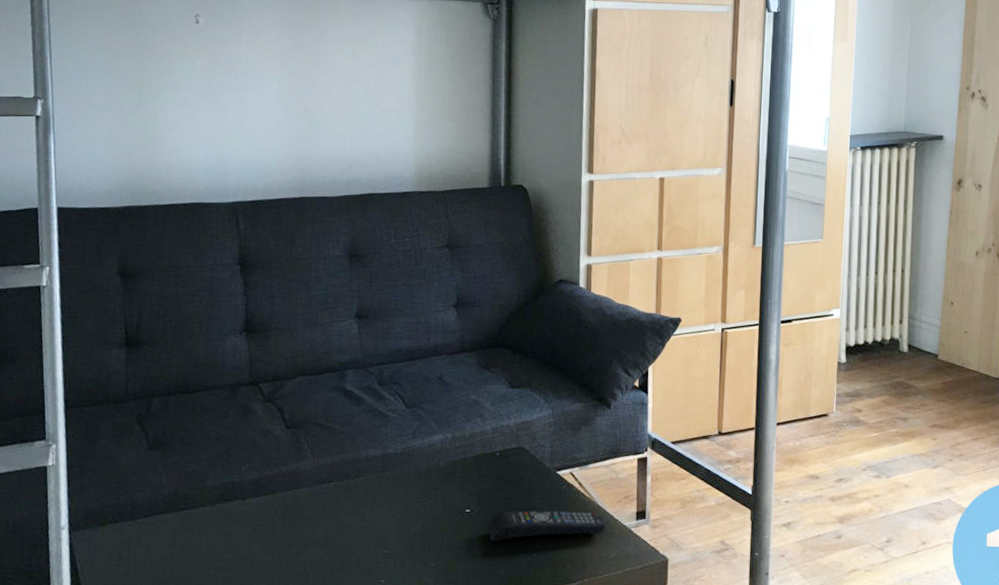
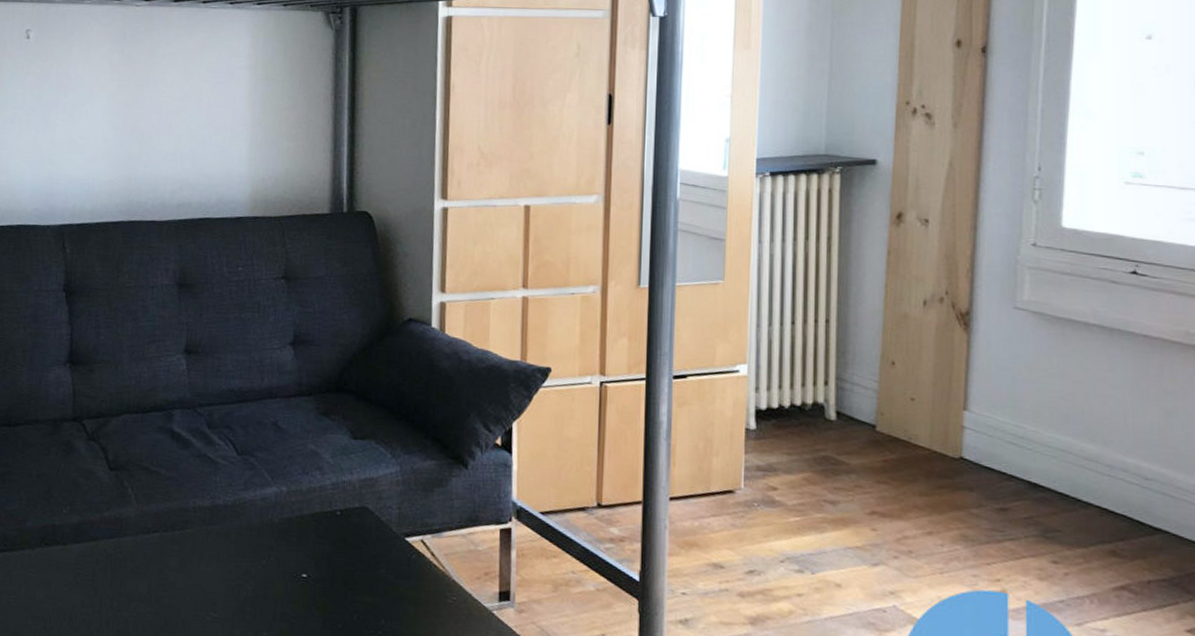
remote control: present [487,510,605,543] -> none [326,579,462,615]

